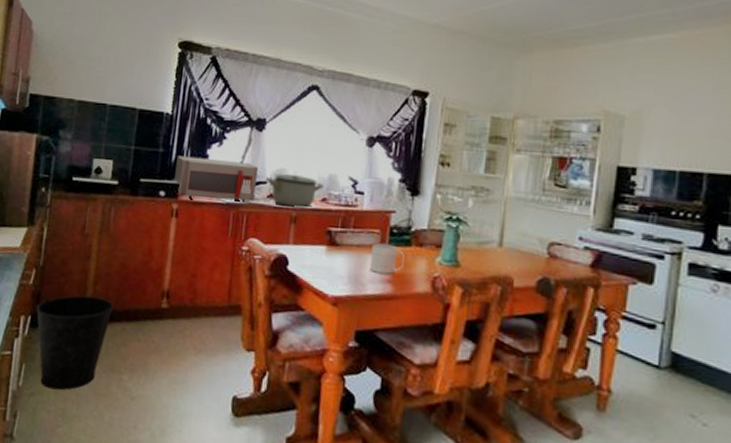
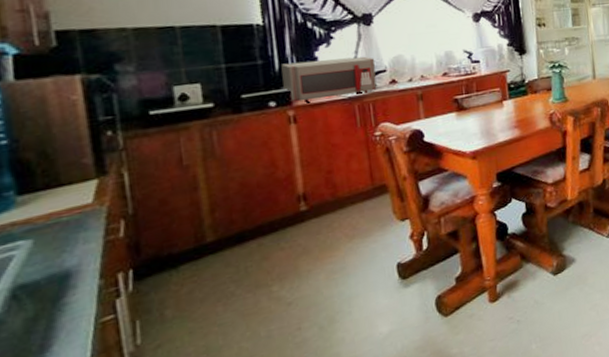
bucket: present [35,295,114,391] -> none [136,222,243,333]
cooking pot: present [266,174,323,208] -> none [385,57,442,88]
mug: present [370,243,406,274] -> none [496,97,526,123]

